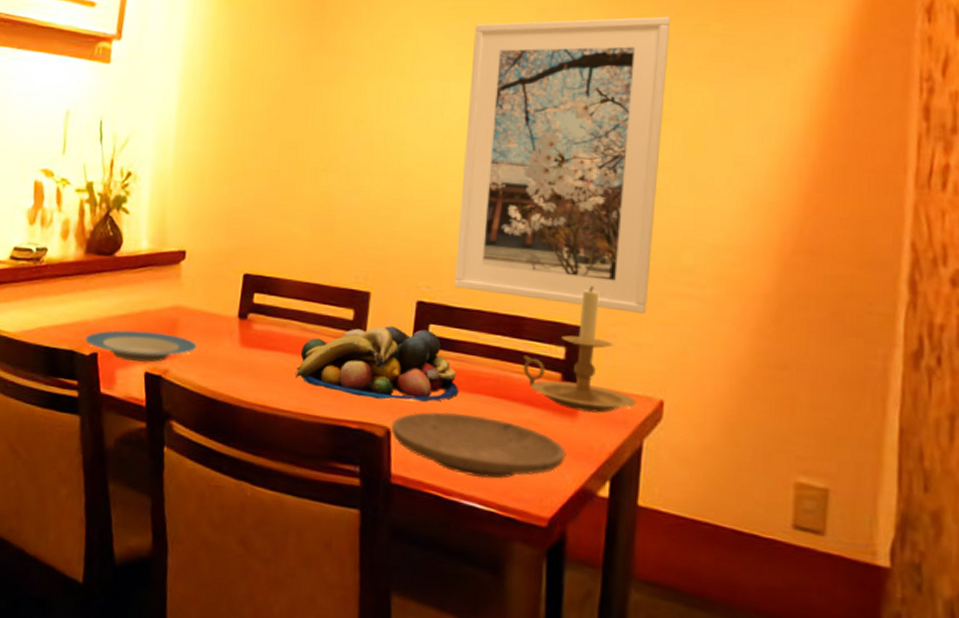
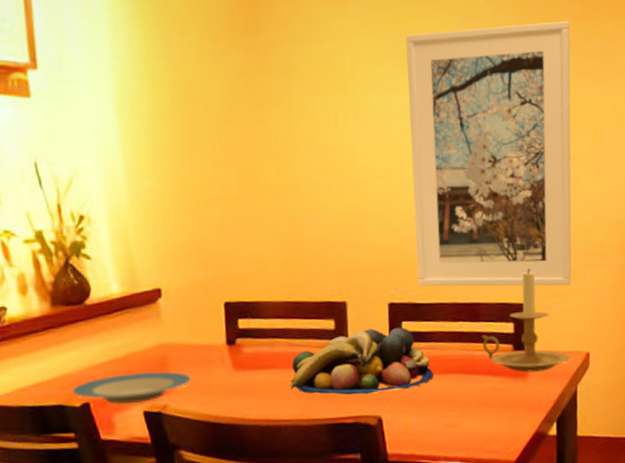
plate: present [391,411,566,479] -> none [381,391,523,442]

